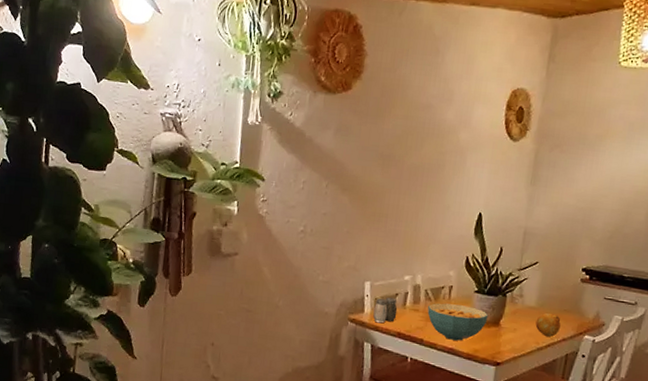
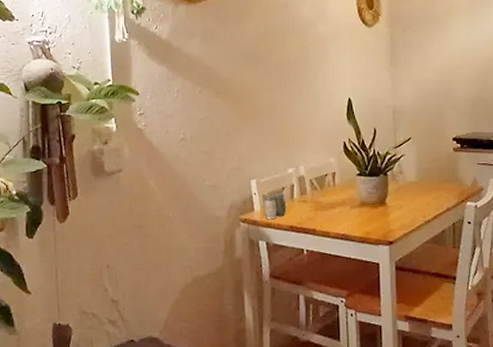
cereal bowl: present [427,303,489,341] -> none [315,190,374,226]
fruit: present [535,313,561,337] -> none [419,186,443,208]

